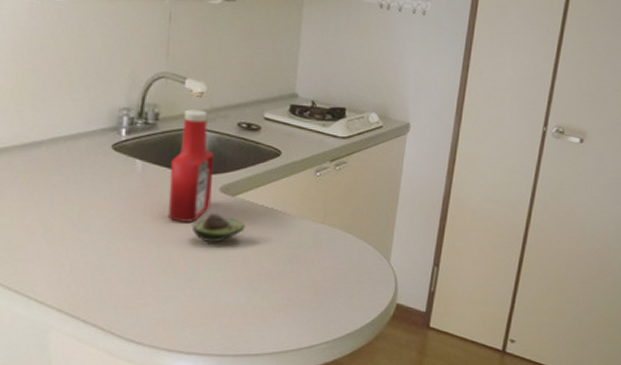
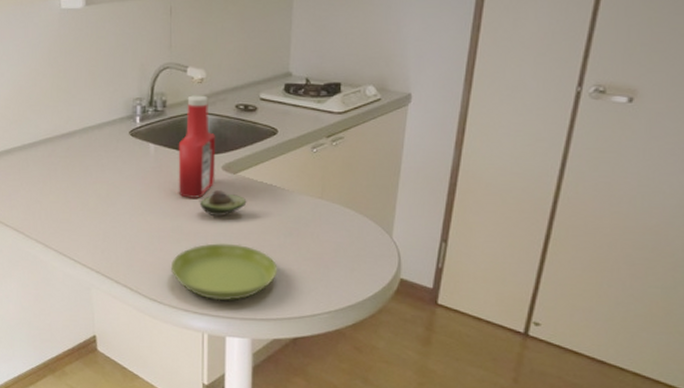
saucer: none [153,272,276,337] -> present [170,243,278,301]

